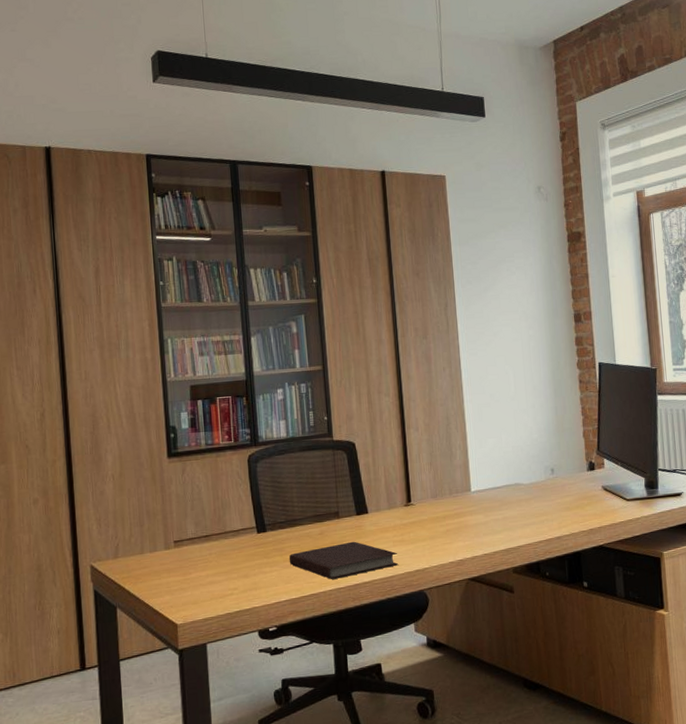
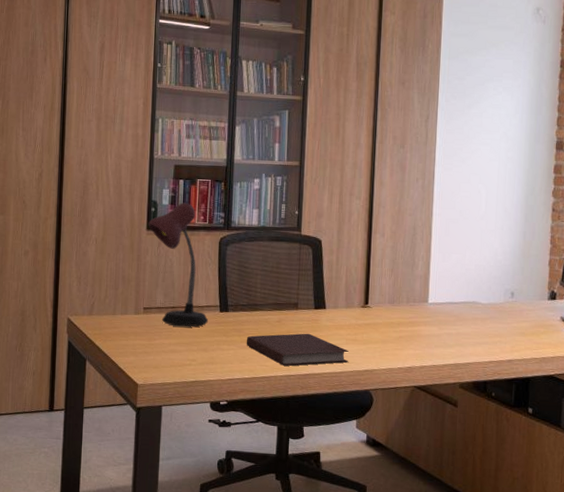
desk lamp: none [169,423,247,556] -> present [148,202,209,327]

